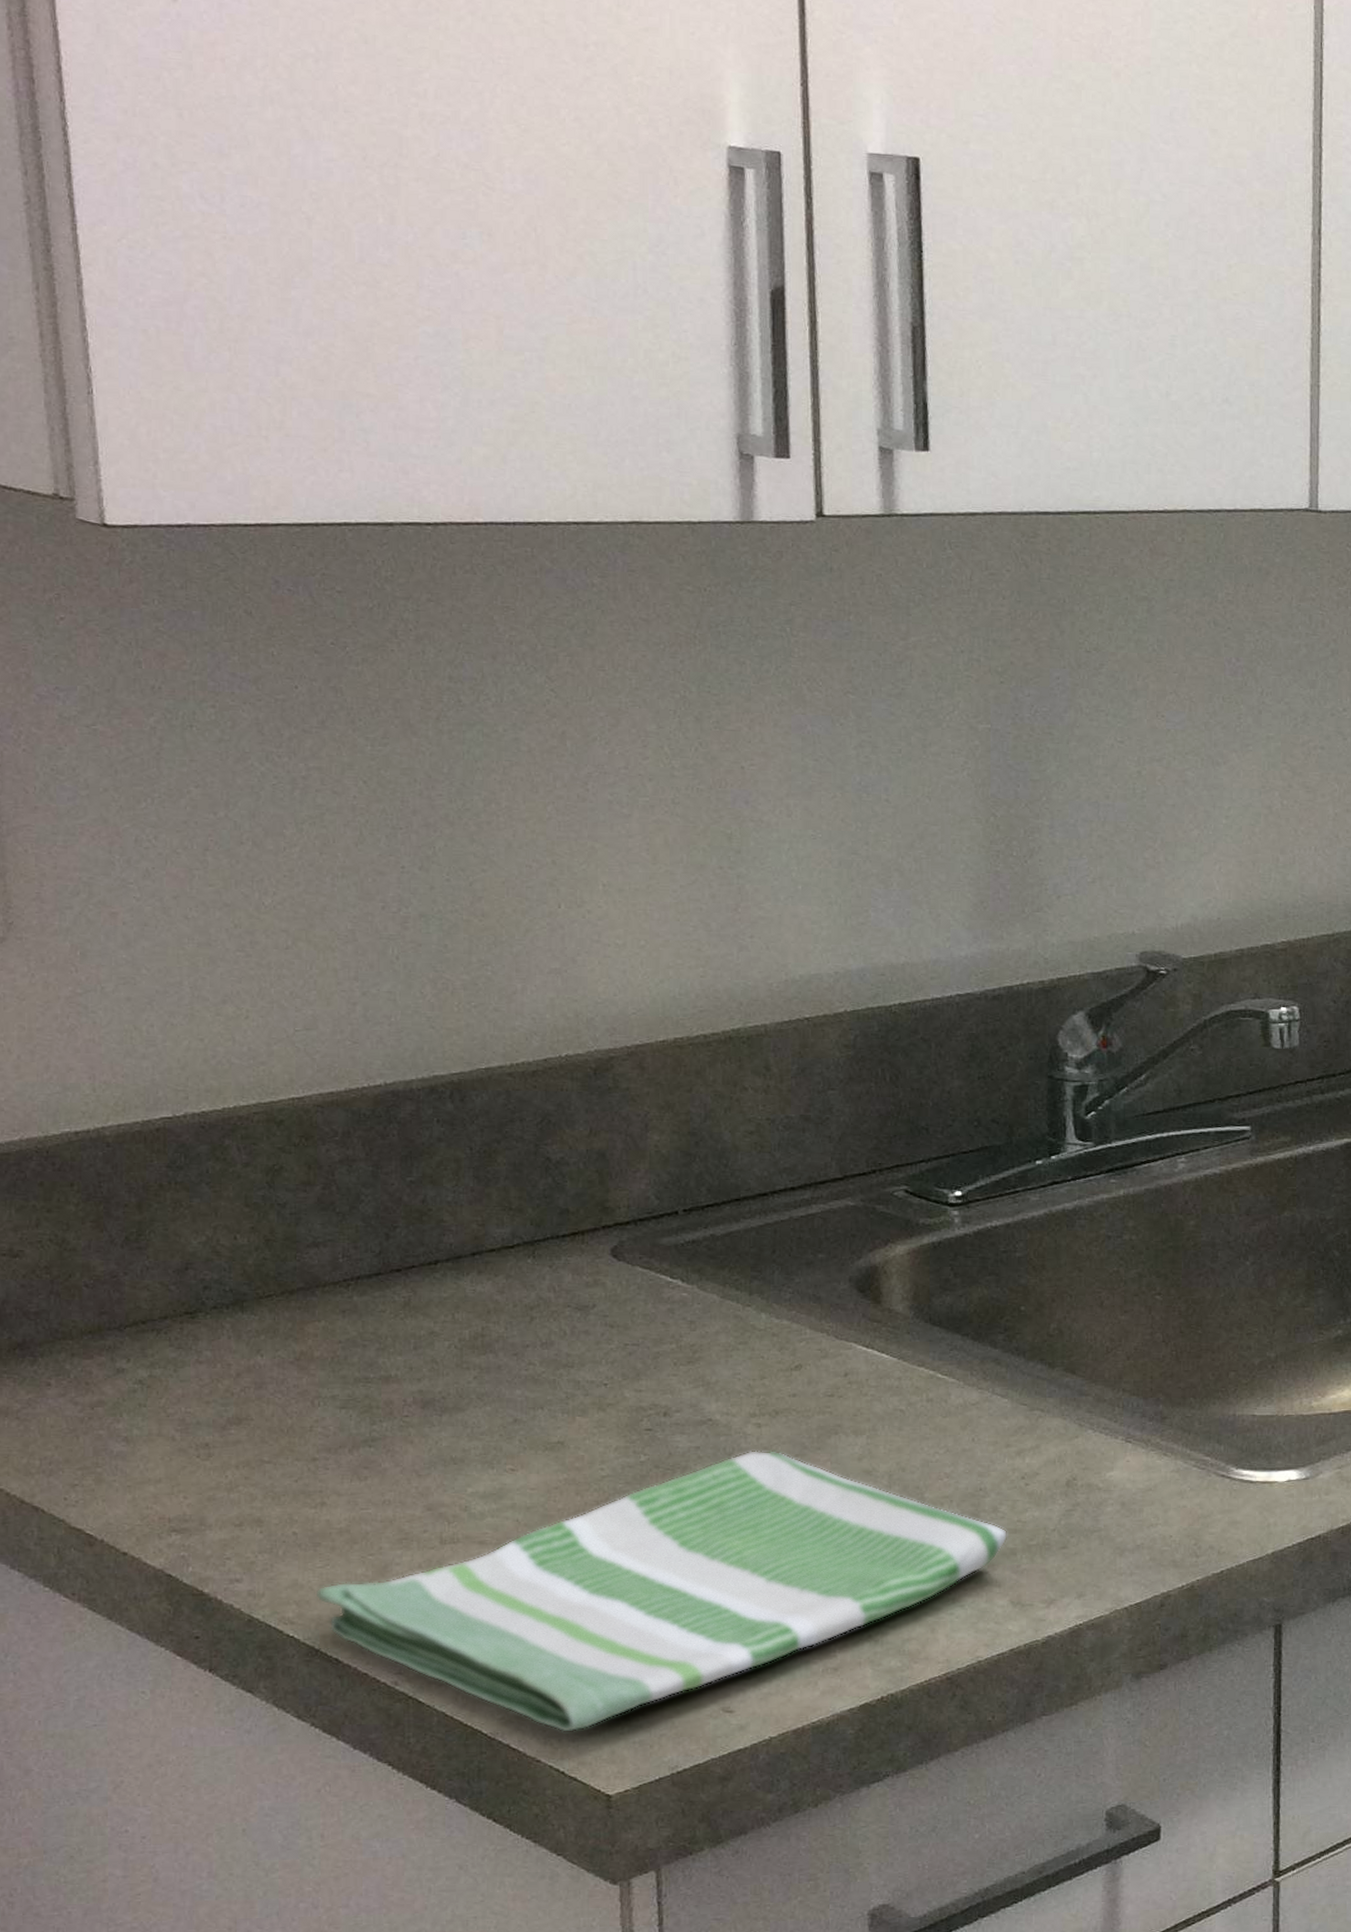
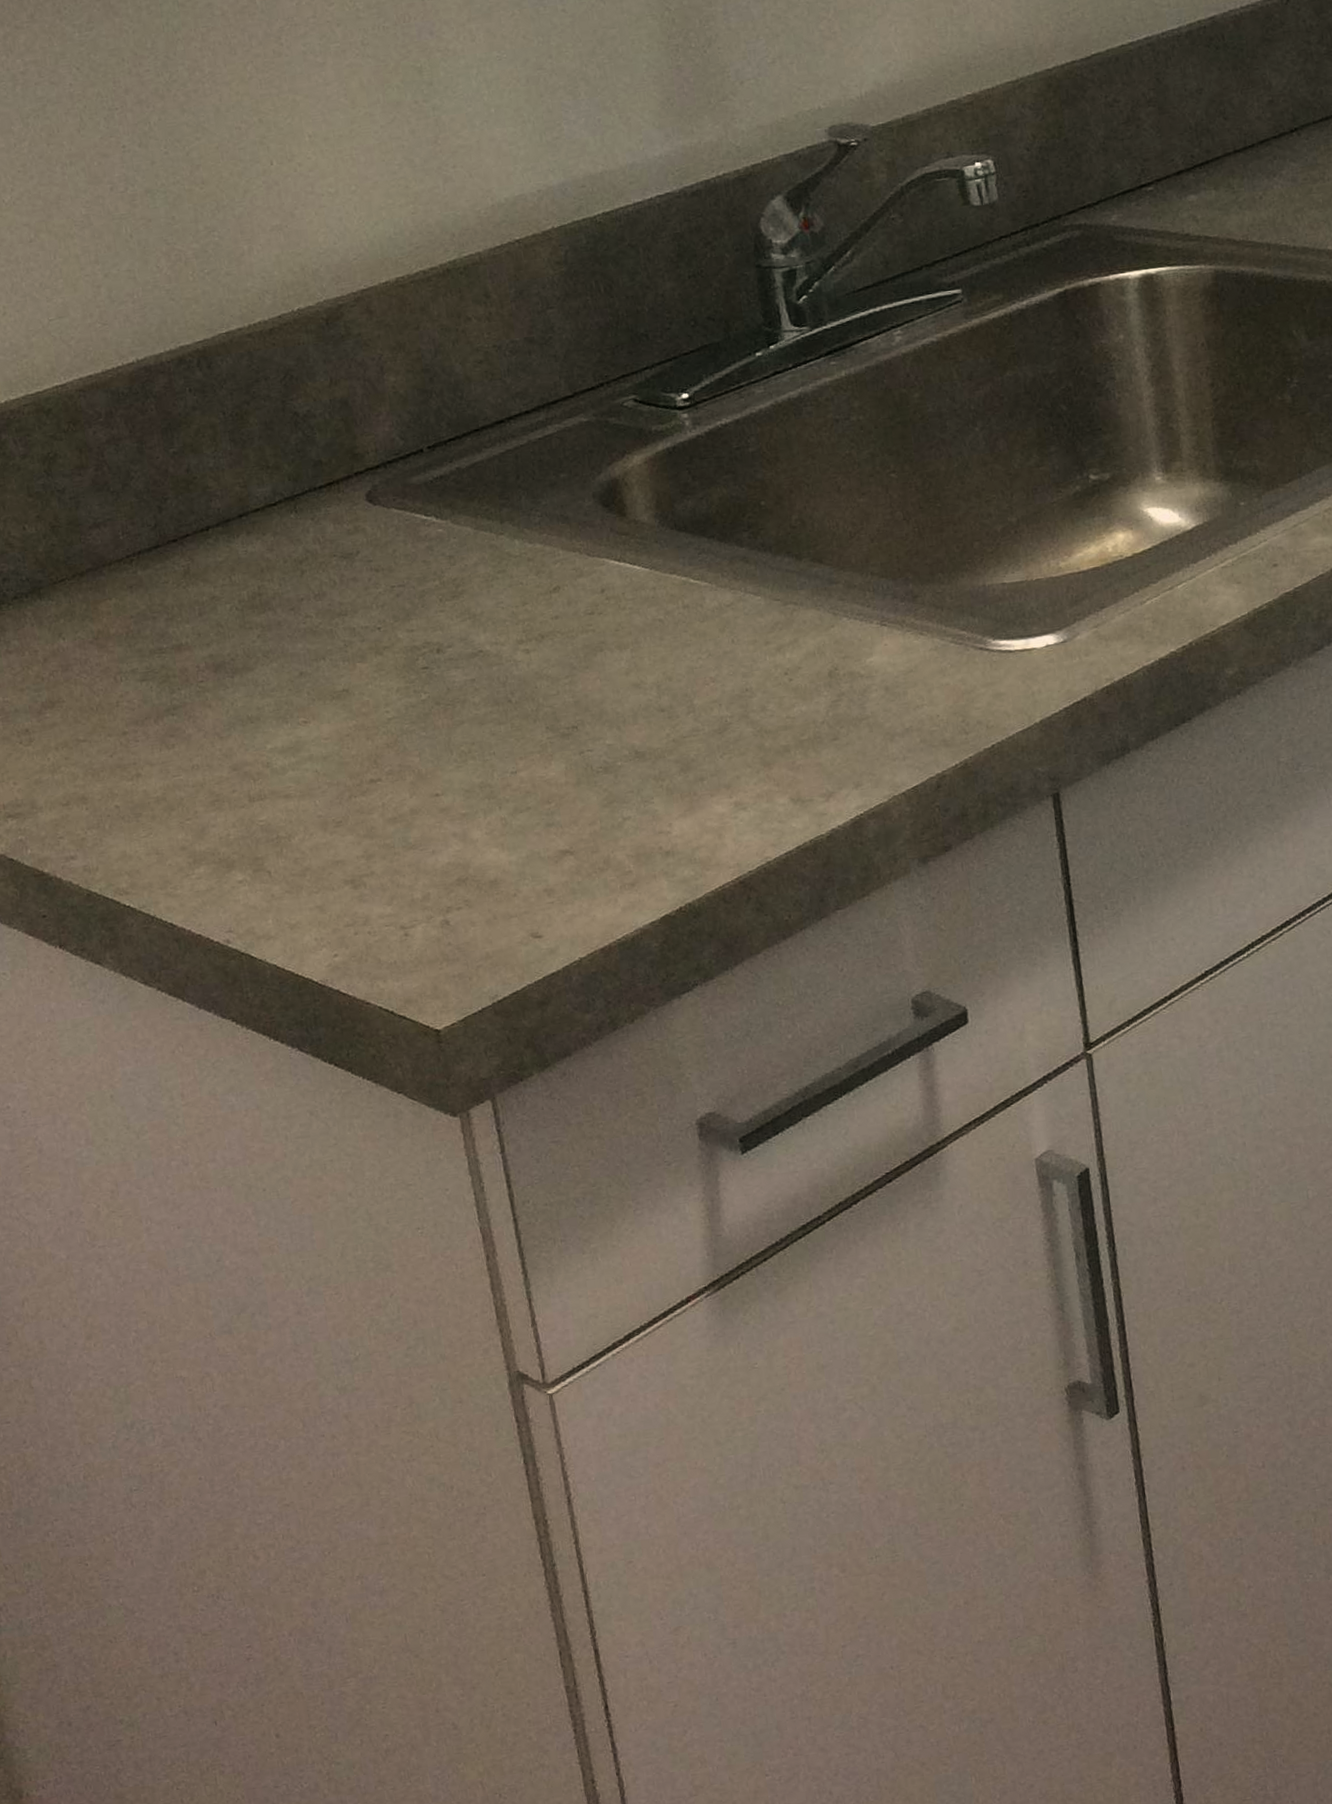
dish towel: present [315,1451,1008,1733] -> none [144,674,780,974]

